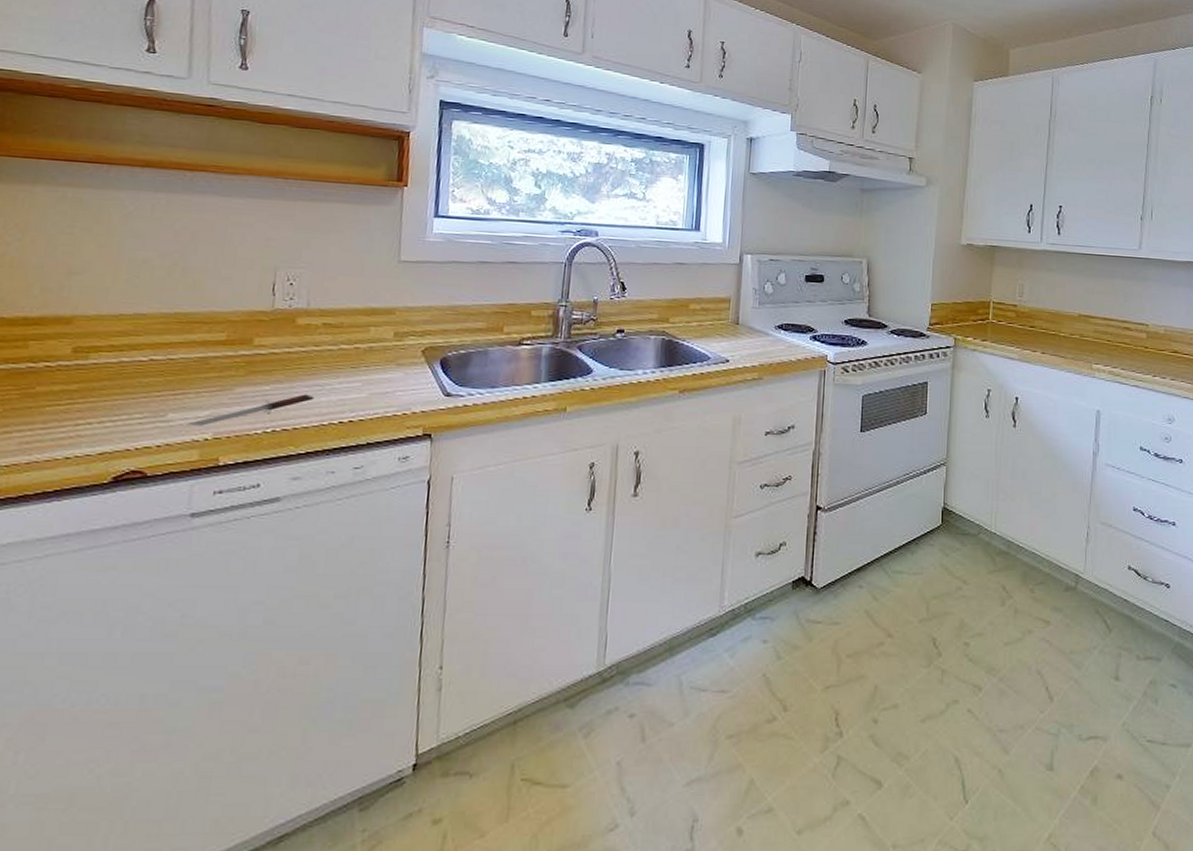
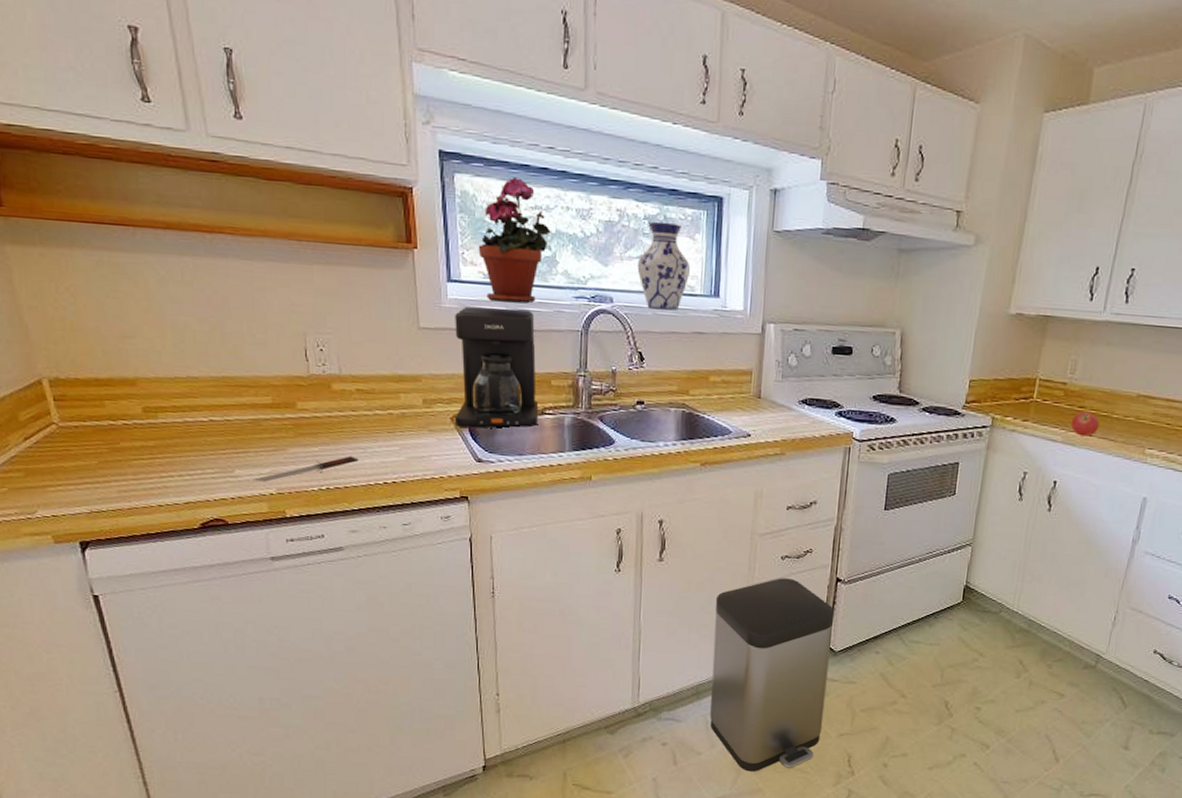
coffee maker: none [427,240,519,361] -> present [455,306,539,428]
potted plant: none [468,124,542,238] -> present [478,176,551,304]
vase: none [622,164,674,243] -> present [637,221,691,311]
pedal bin: none [684,509,816,743] -> present [710,578,835,772]
fruit: none [1024,331,1050,355] -> present [1070,411,1100,438]

